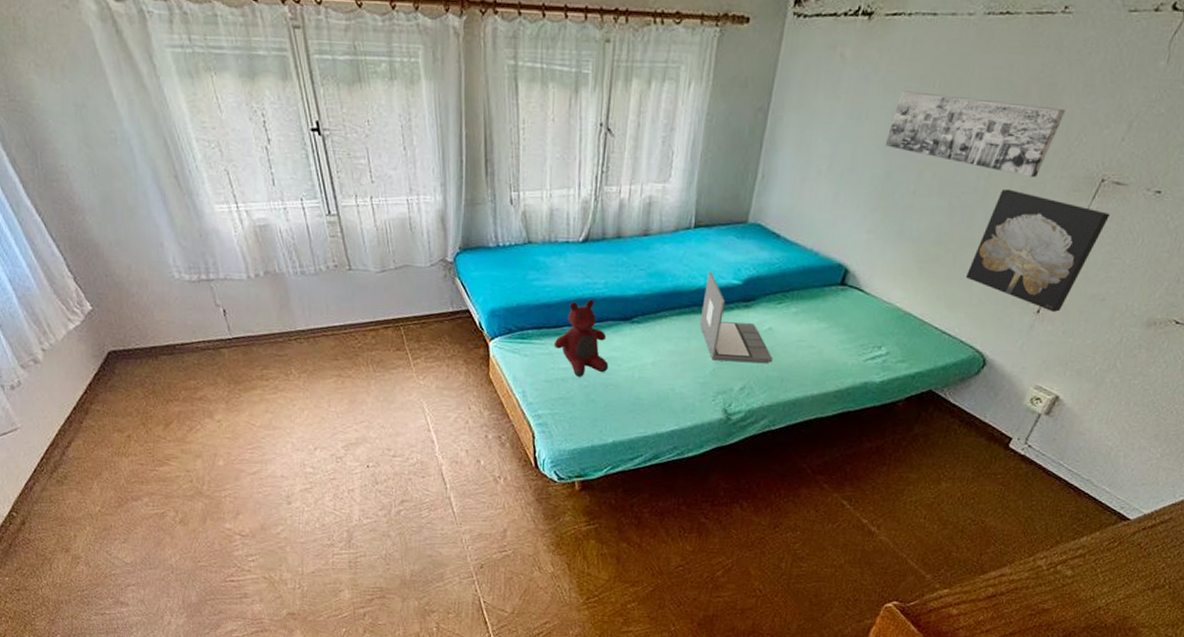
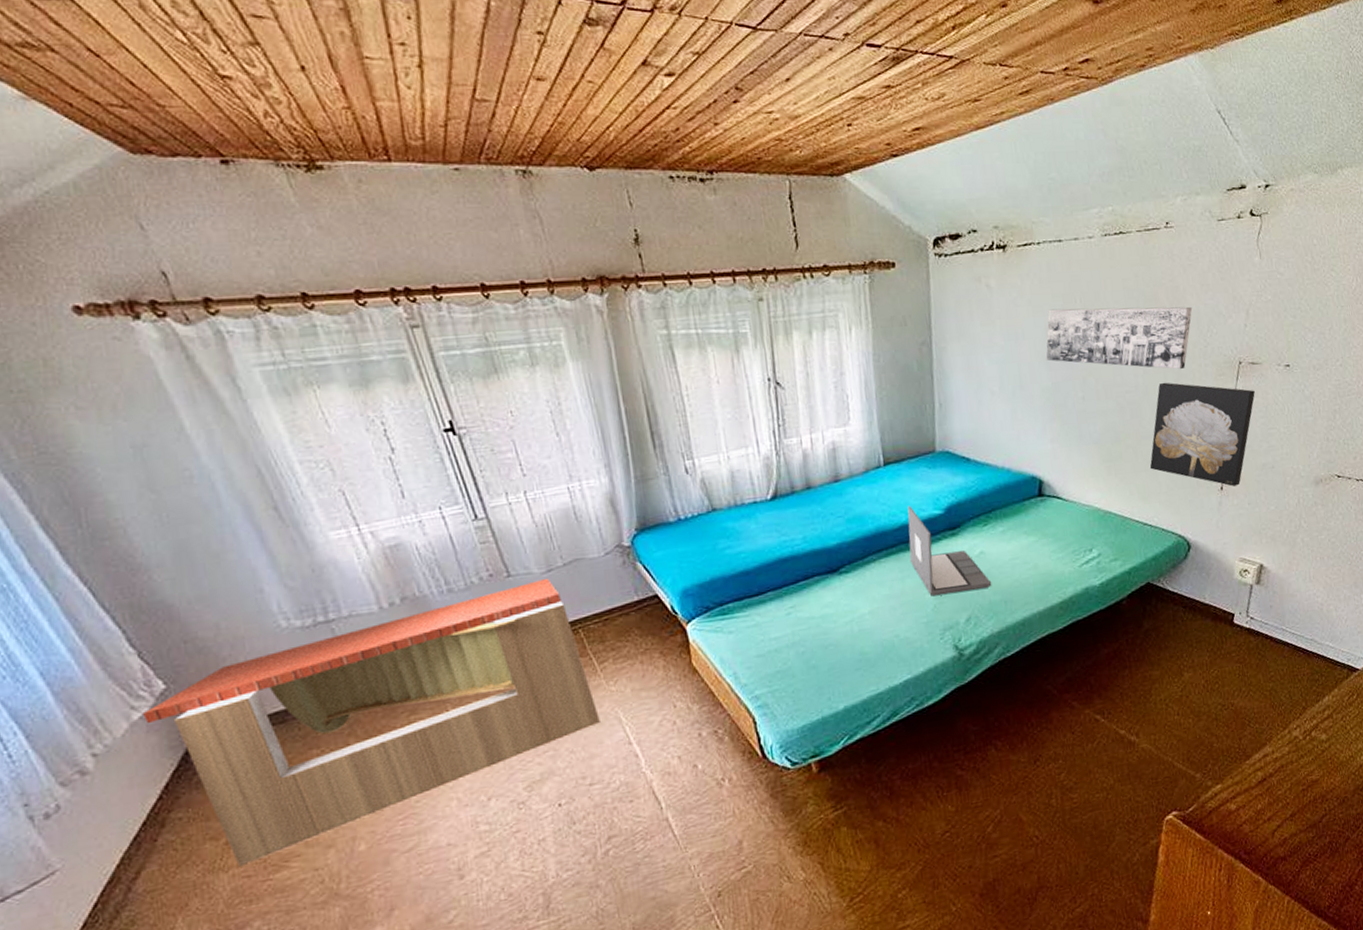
bench: none [76,277,408,456] -> present [142,577,600,867]
teddy bear: present [553,299,609,377] -> none [759,557,824,644]

